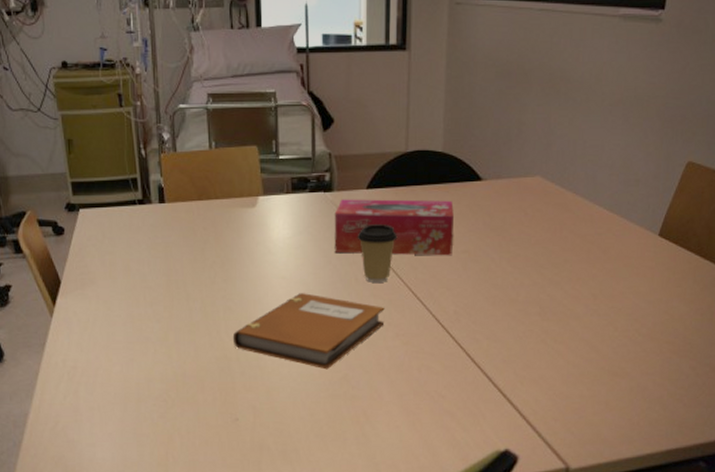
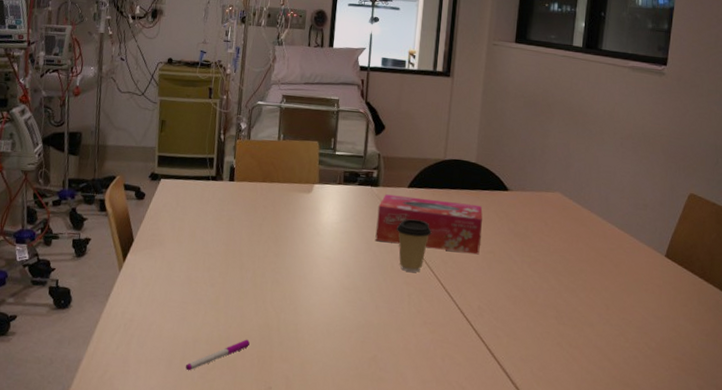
pen: none [142,373,208,412] -> present [185,339,250,371]
notebook: present [232,293,385,370] -> none [276,274,416,349]

